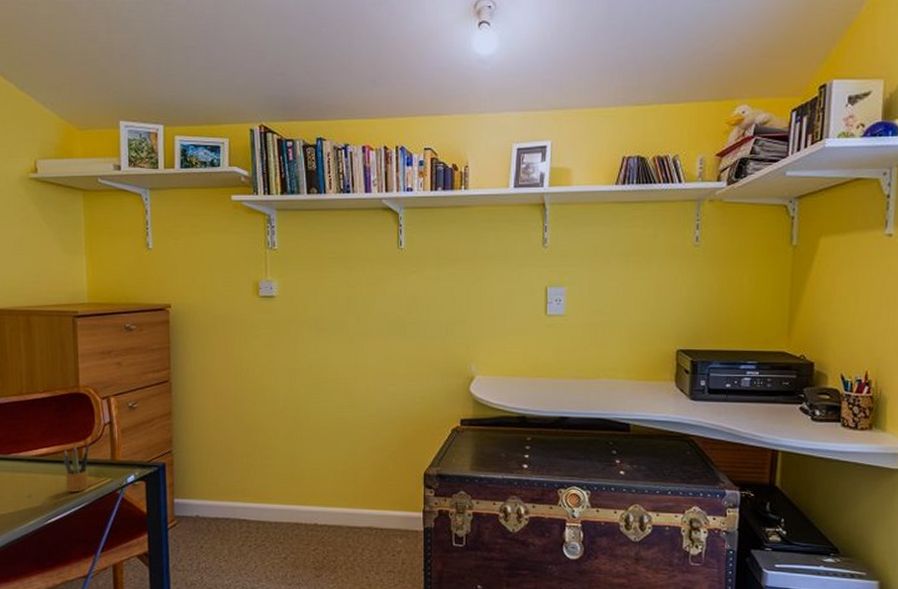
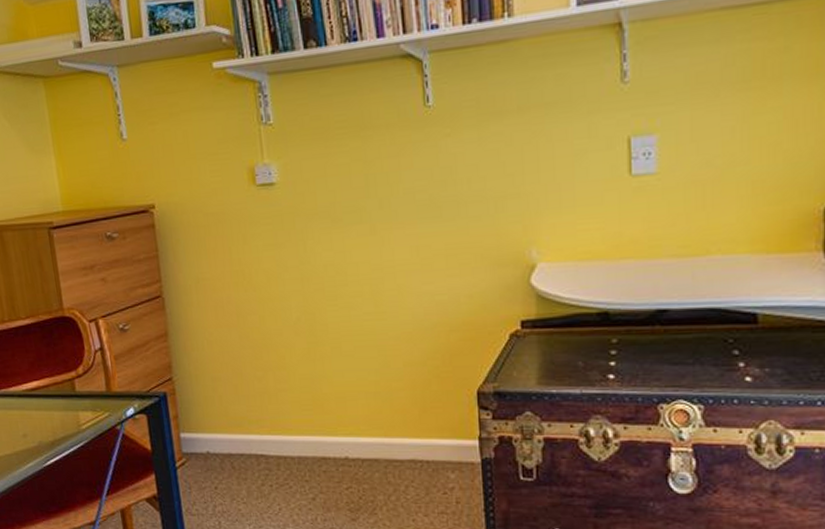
pencil box: present [62,442,89,493] -> none [54,372,86,430]

